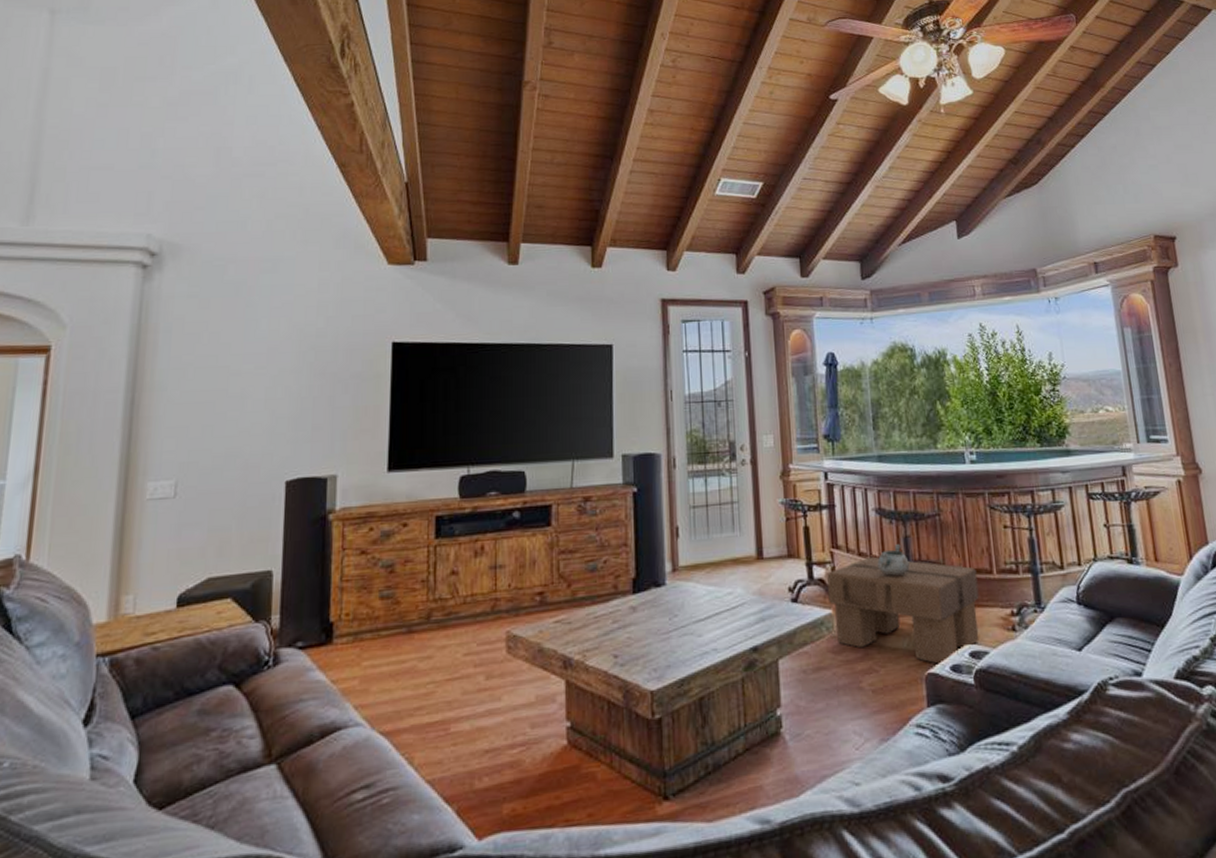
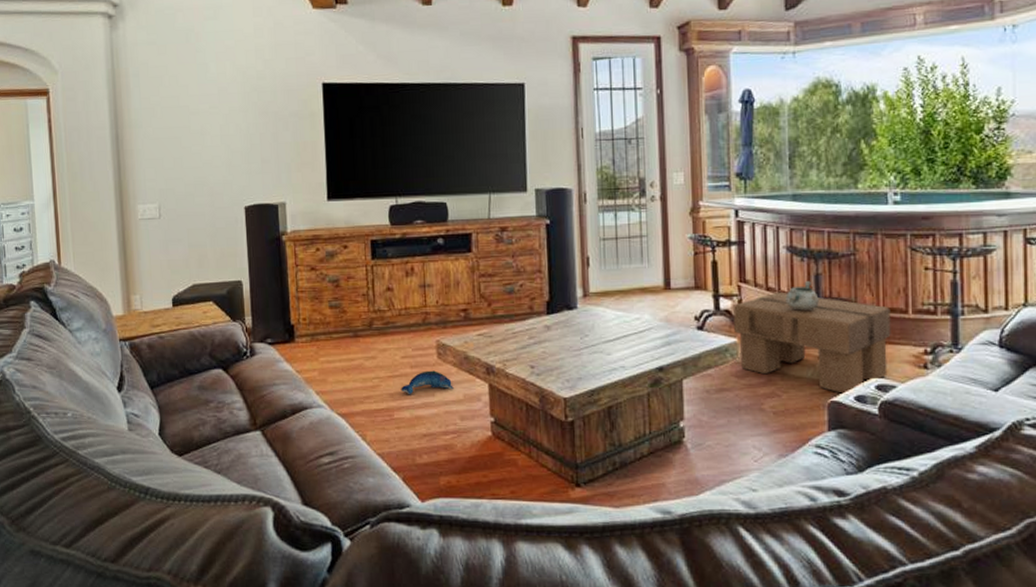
plush toy: none [461,668,524,702] -> present [401,370,453,395]

